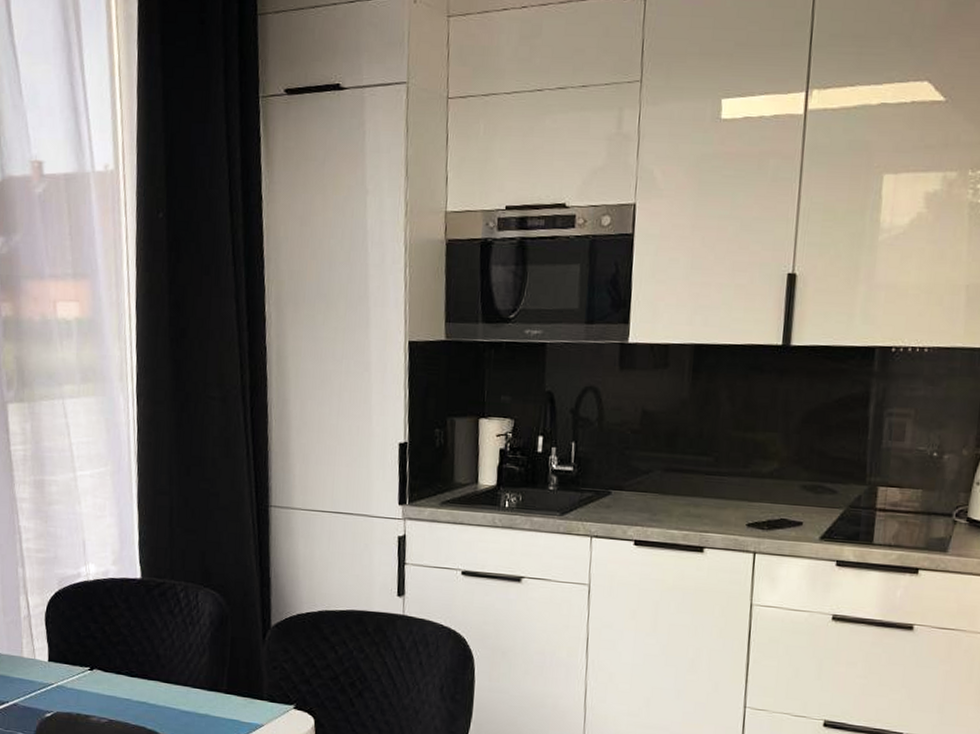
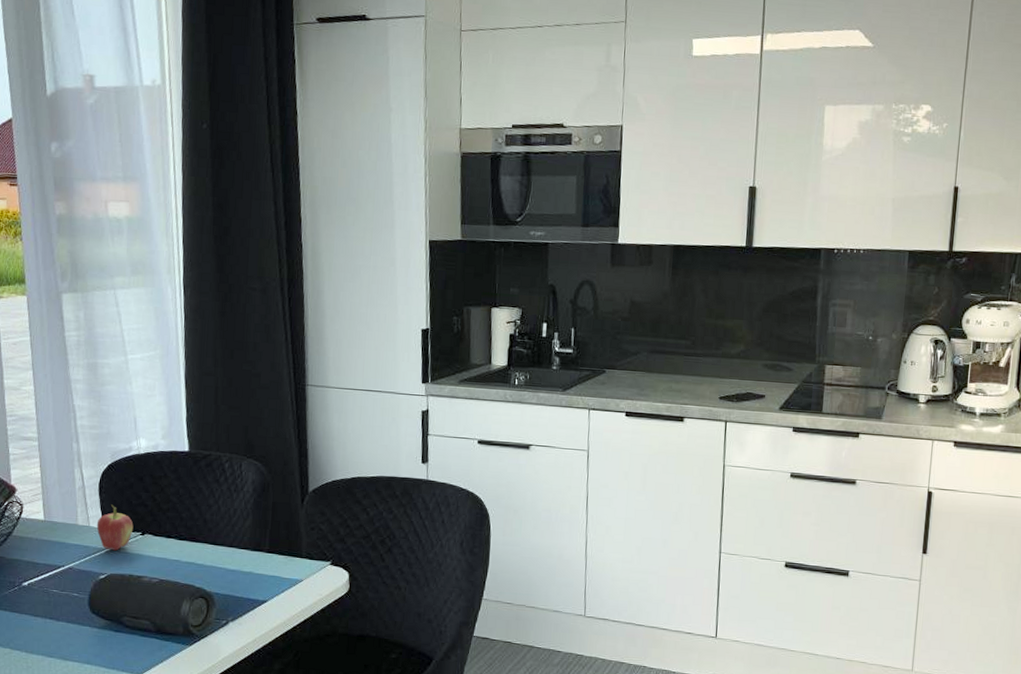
fruit: none [42,636,82,687] -> present [96,504,134,551]

